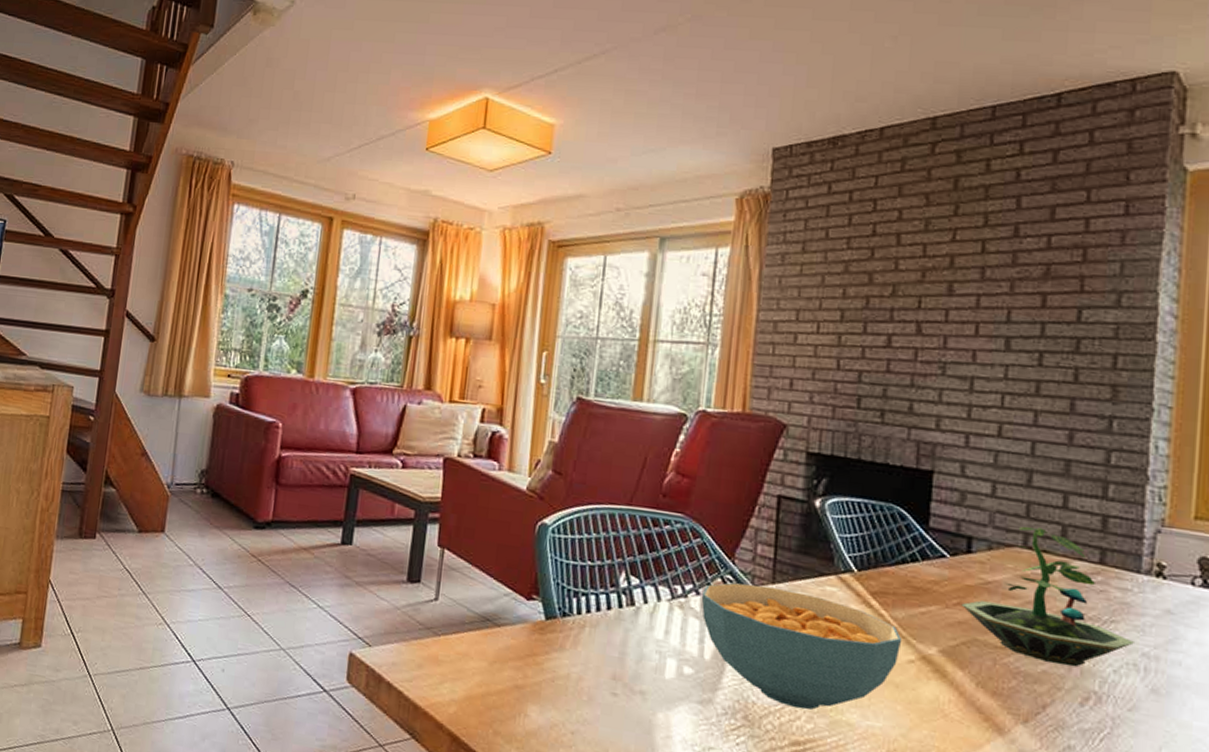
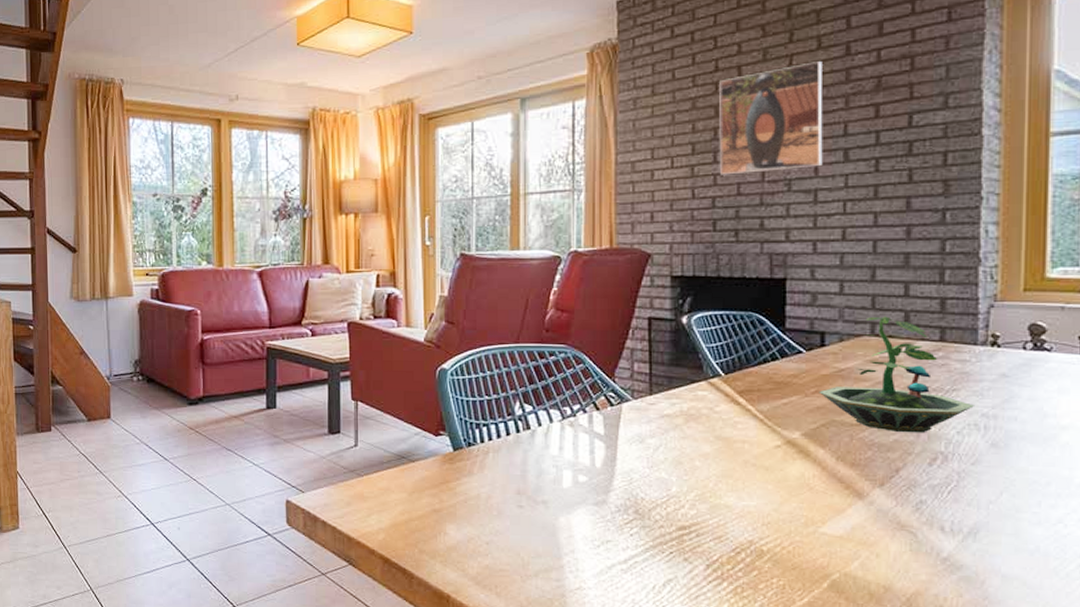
cereal bowl: present [701,582,903,710] -> none [588,398,769,499]
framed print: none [868,239,988,353] -> present [719,61,823,175]

